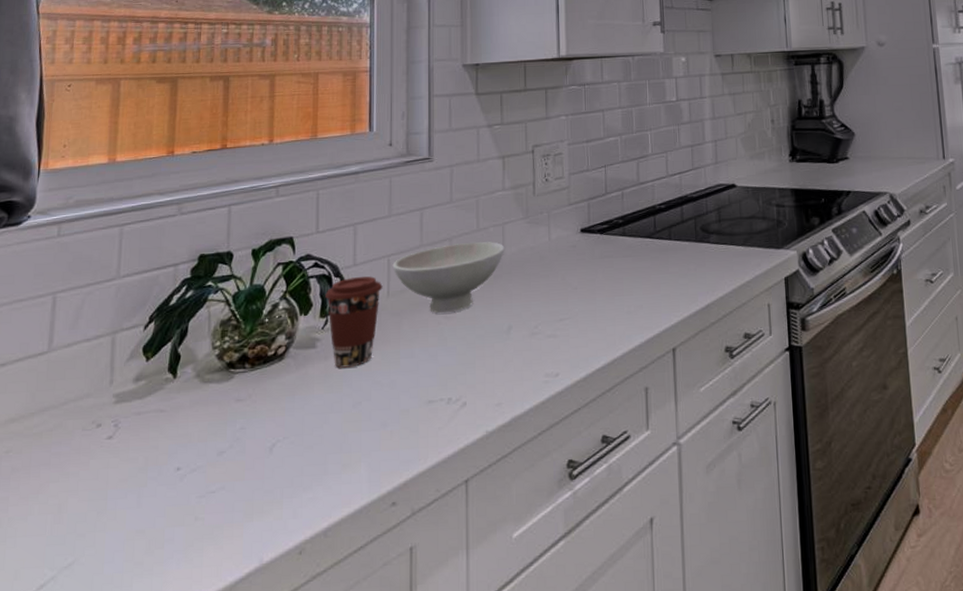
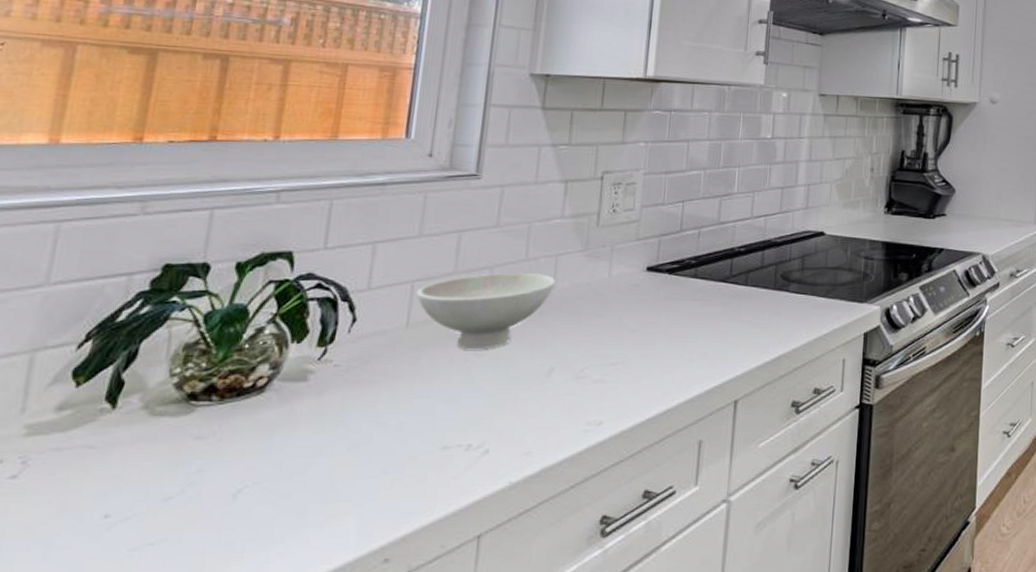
coffee cup: present [325,276,383,368] -> none [327,303,402,405]

